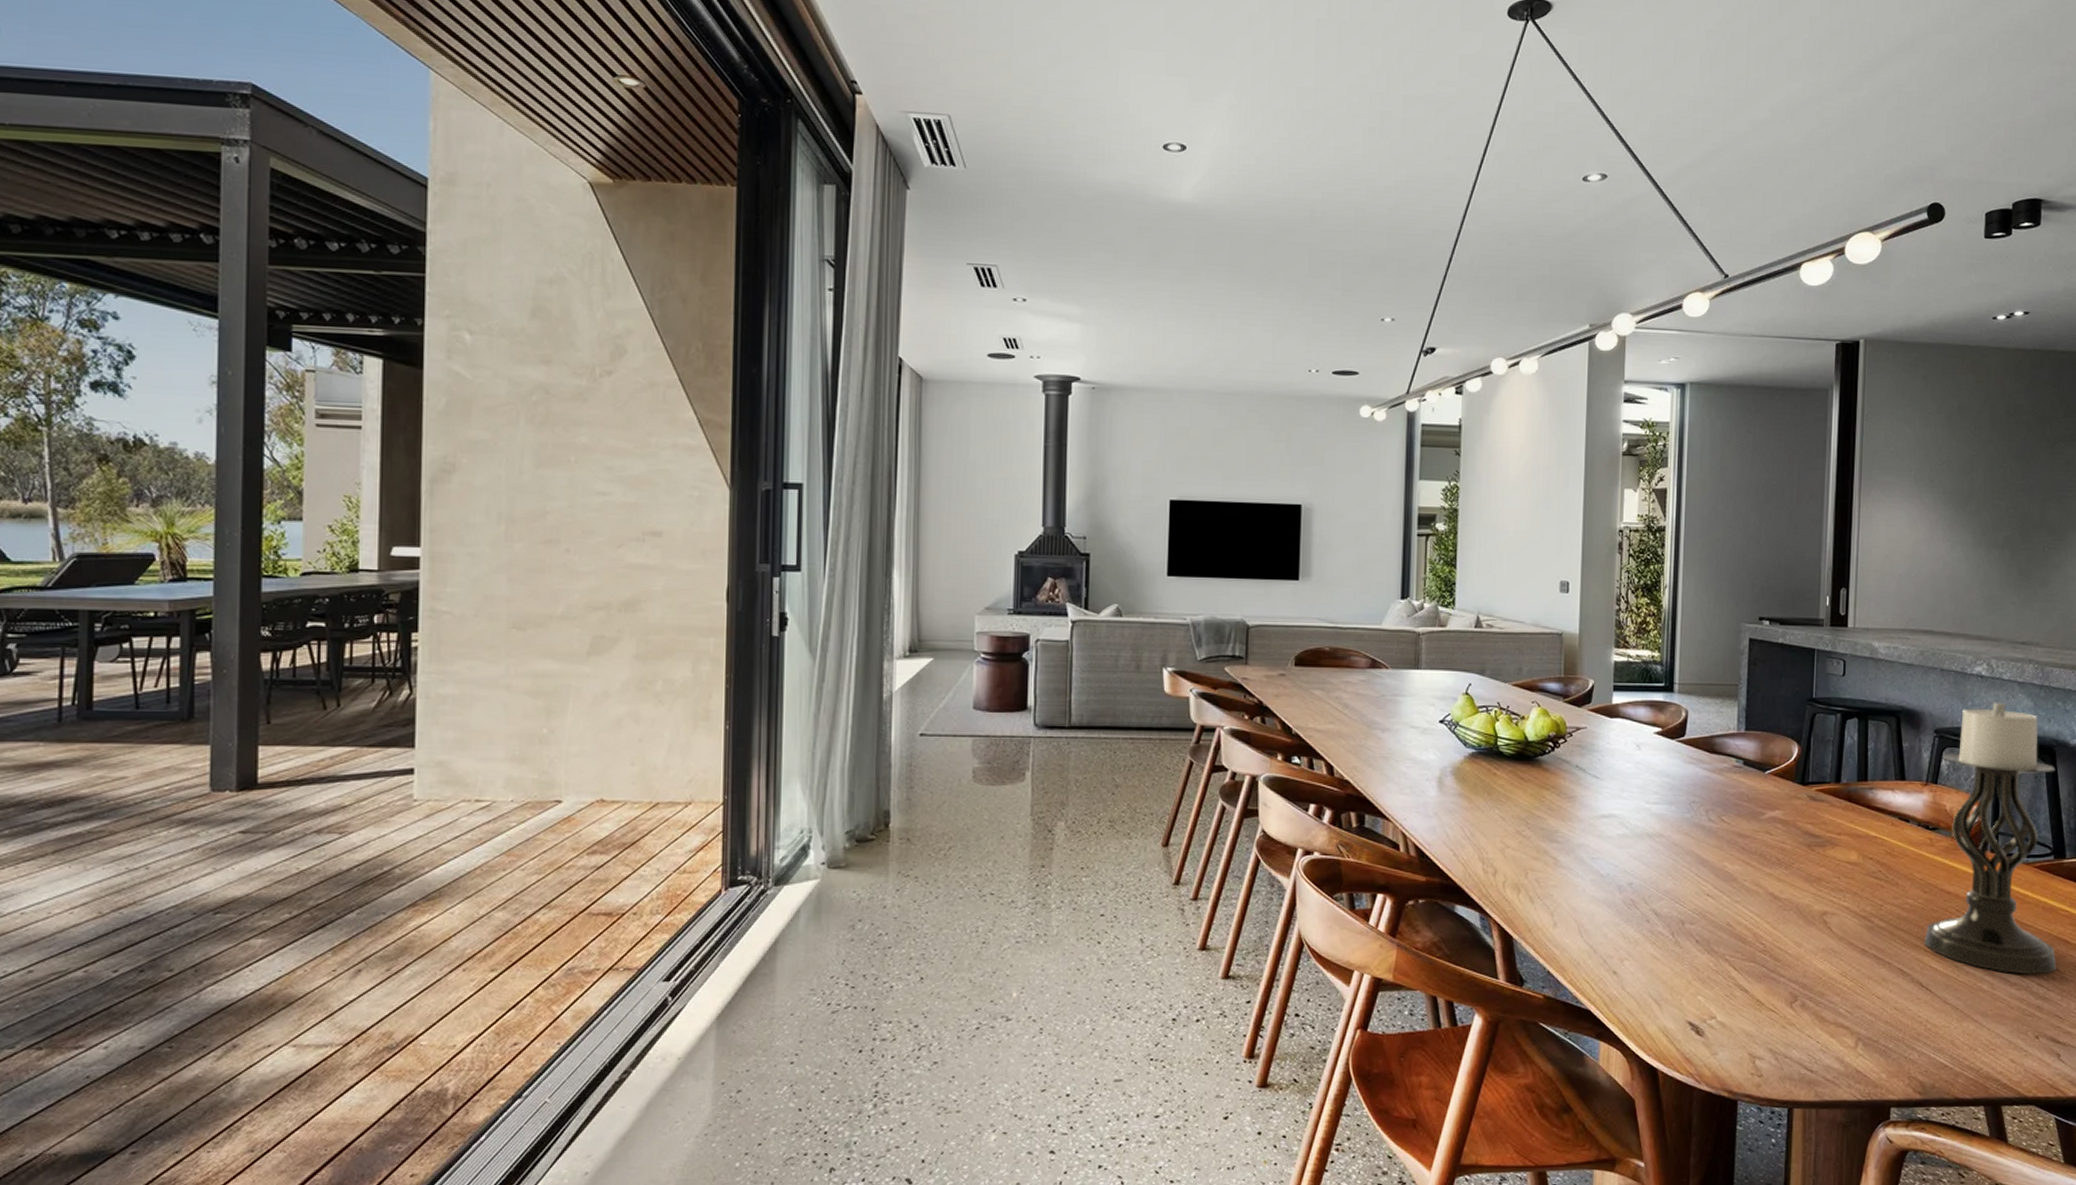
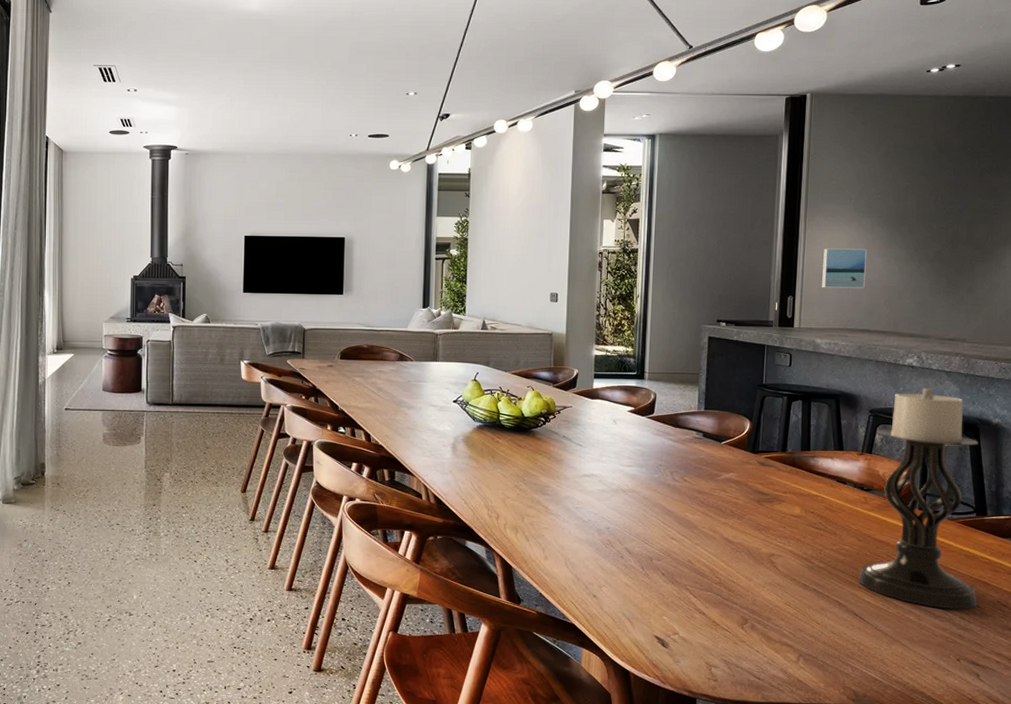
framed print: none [1879,530,1929,581] -> present [822,248,867,289]

